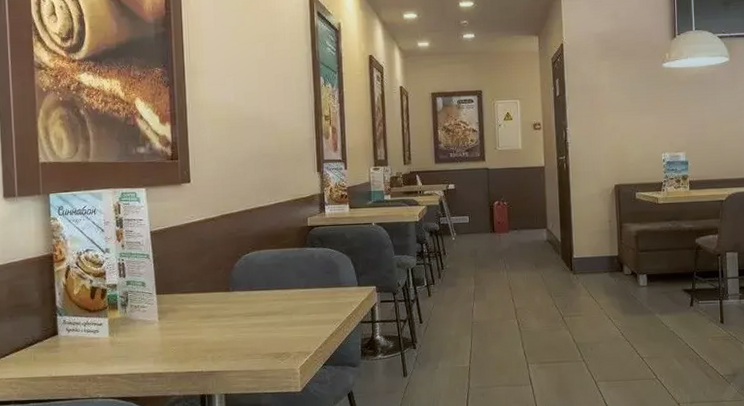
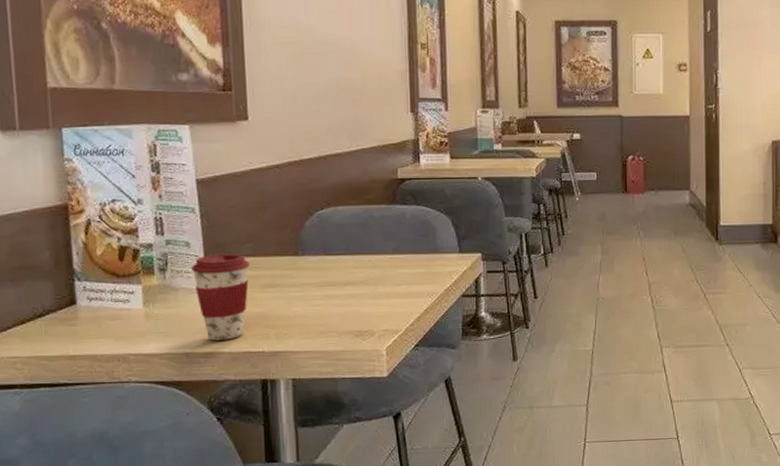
coffee cup: none [146,290,192,363] -> present [191,253,250,341]

